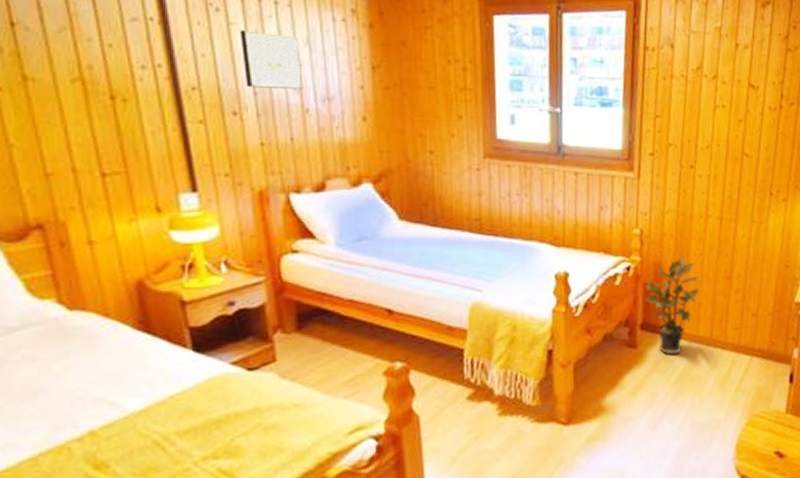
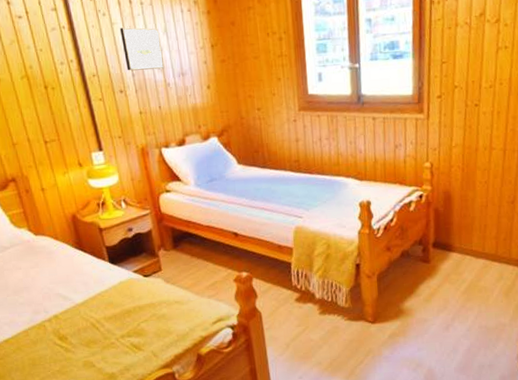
potted plant: present [645,256,700,355] -> none [436,184,485,269]

